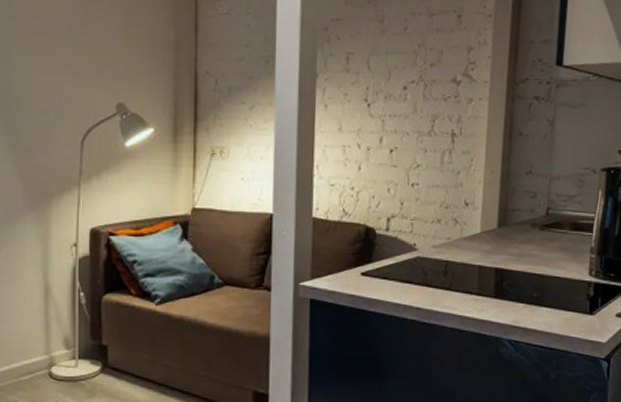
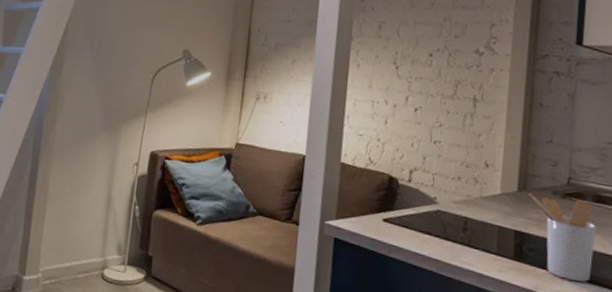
utensil holder: none [508,228,573,310] -> present [528,192,597,282]

